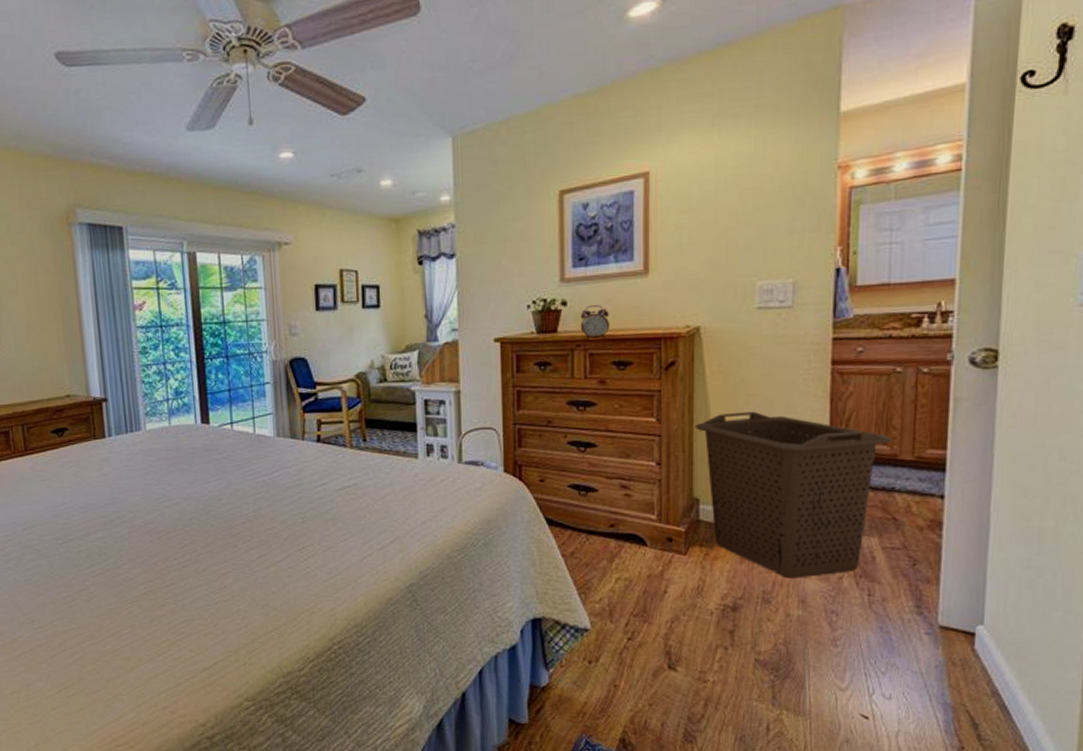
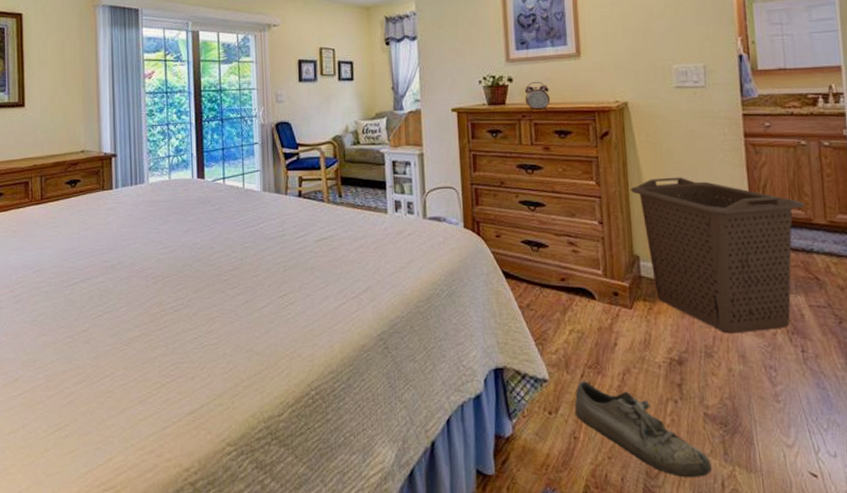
shoe: none [616,629,758,722] -> present [574,380,712,478]

